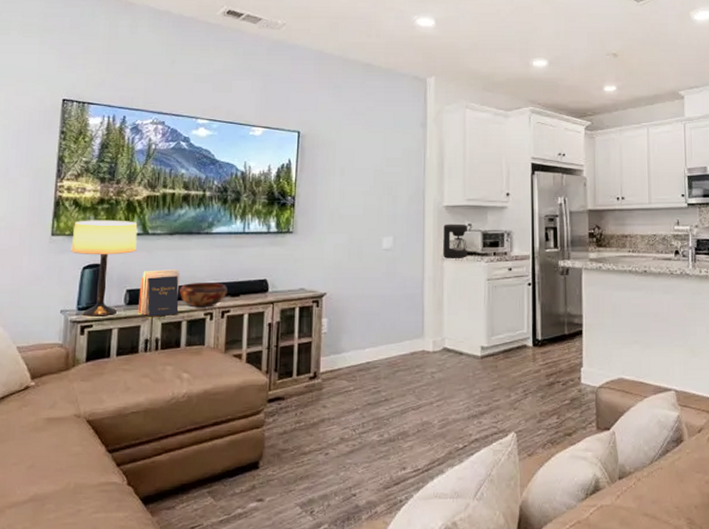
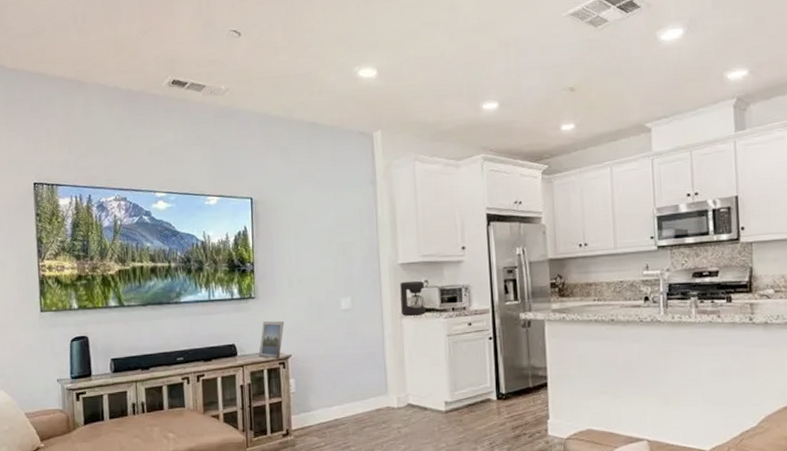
table lamp: present [71,220,138,317] -> none [58,294,115,385]
books: present [138,269,180,317] -> none [122,338,159,383]
decorative bowl: present [179,283,227,308] -> none [157,349,200,373]
picture frame: none [292,257,322,298] -> present [259,321,285,360]

